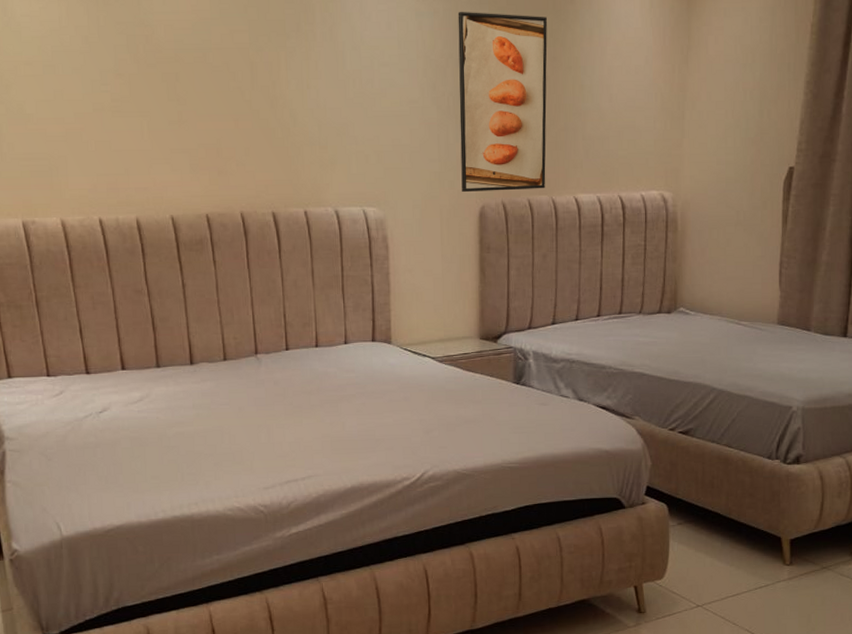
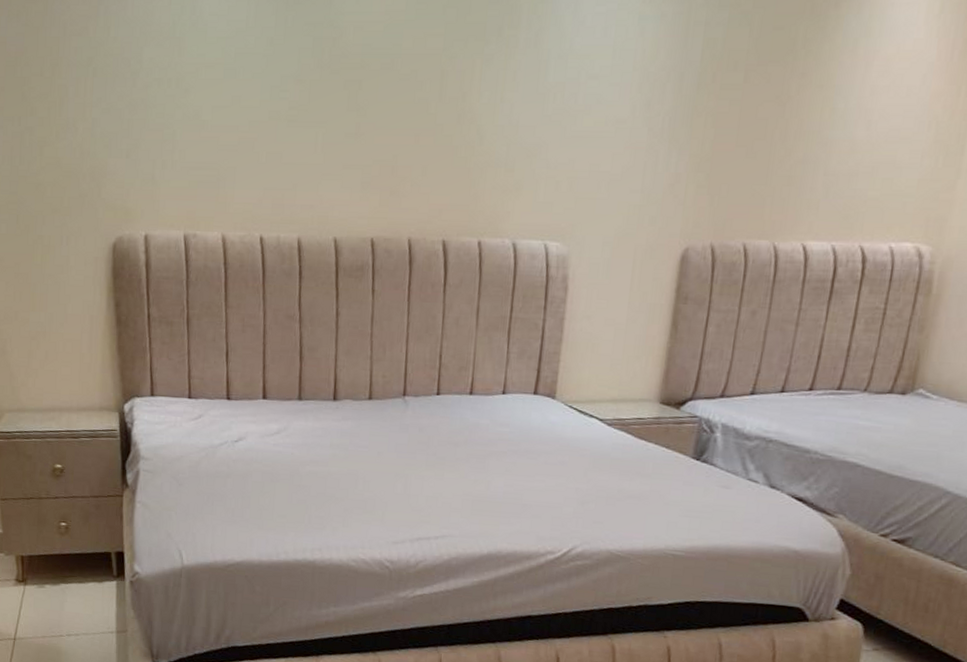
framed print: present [458,11,547,192] -> none [664,15,801,232]

